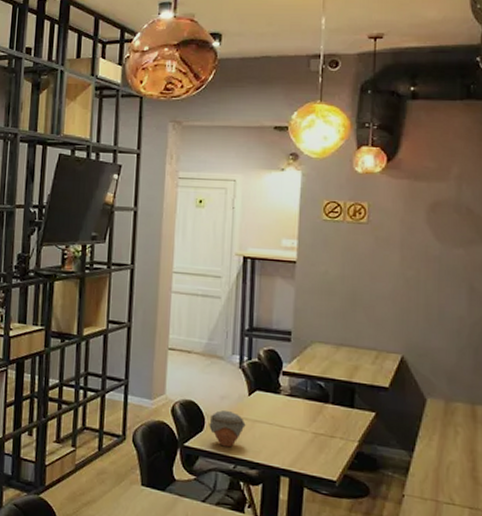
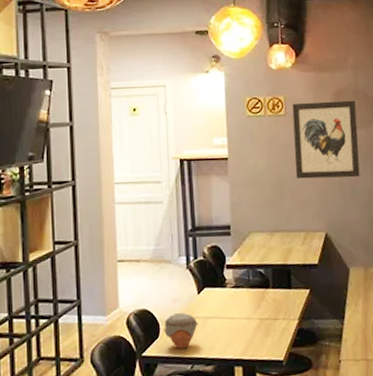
wall art: none [373,212,455,301] -> present [292,100,360,179]

